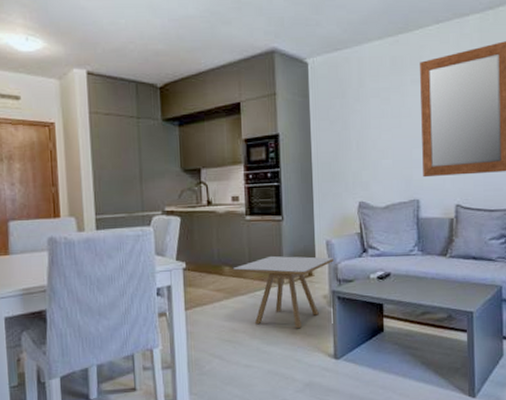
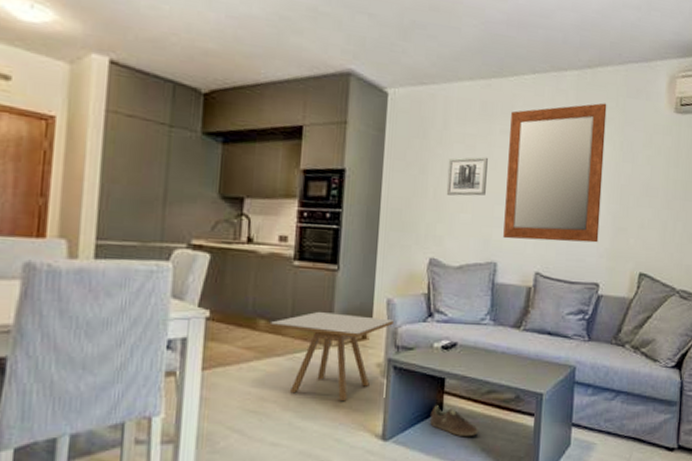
wall art: none [367,106,403,145] -> present [446,157,488,196]
sneaker: none [374,327,417,353] -> present [430,405,478,437]

